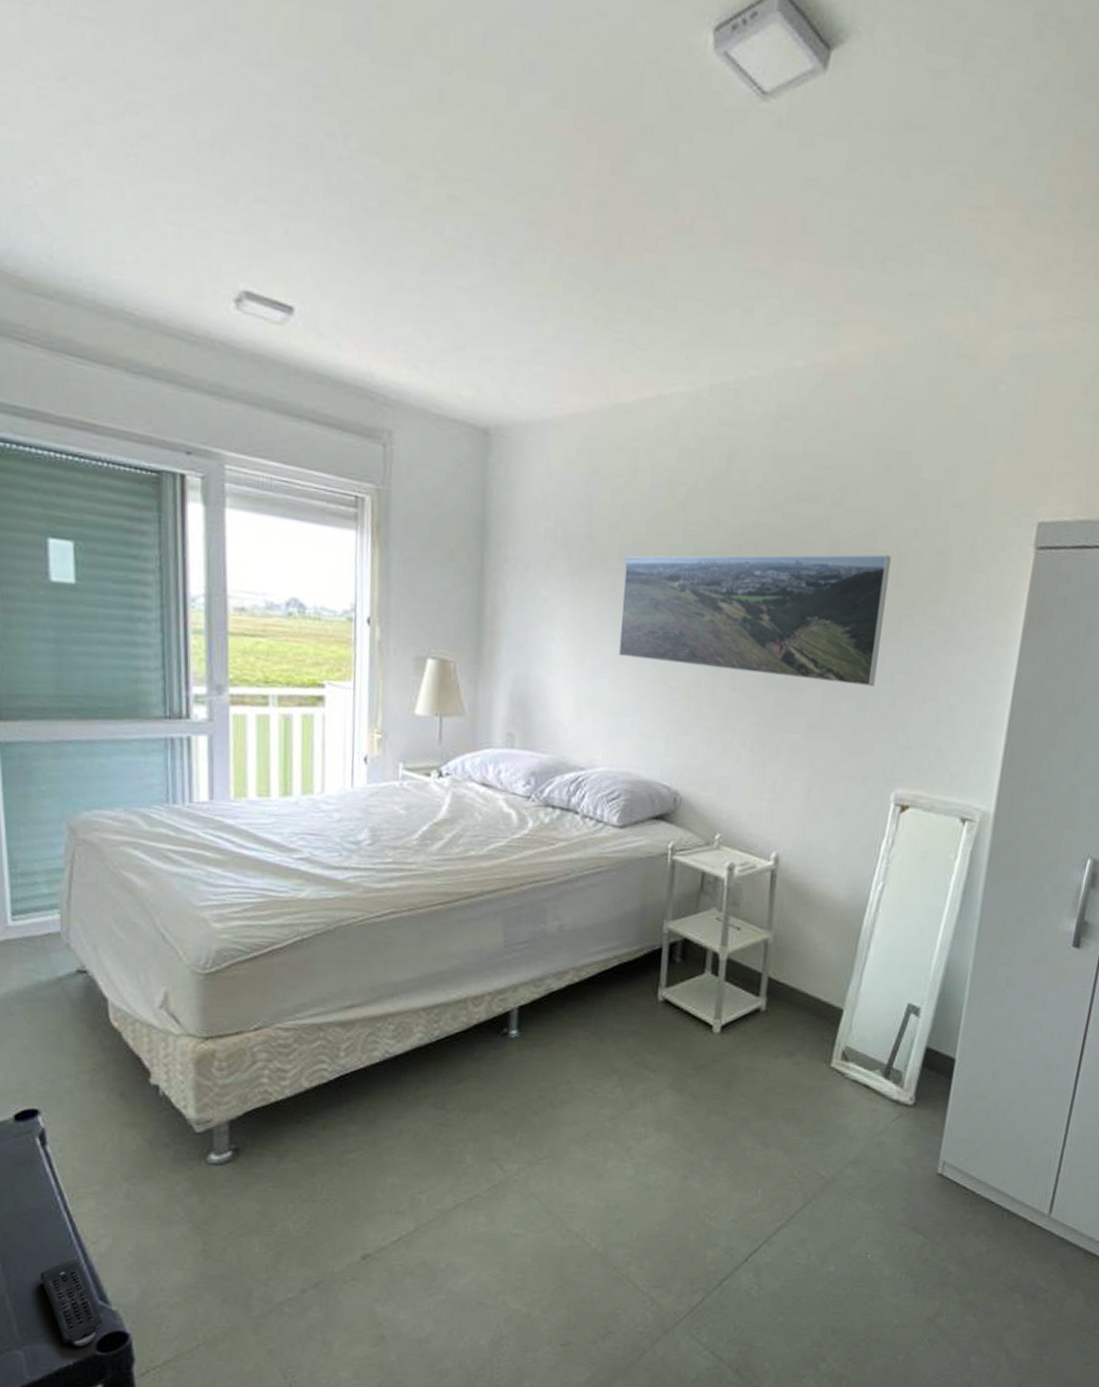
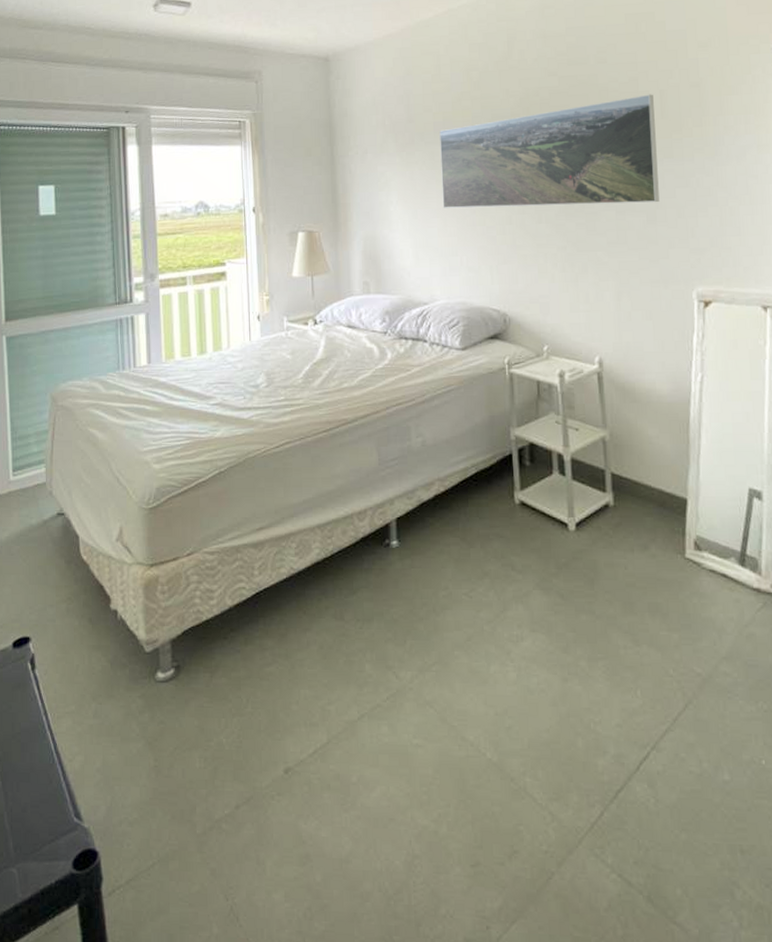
remote control: present [40,1257,103,1346] -> none [30,775,78,864]

